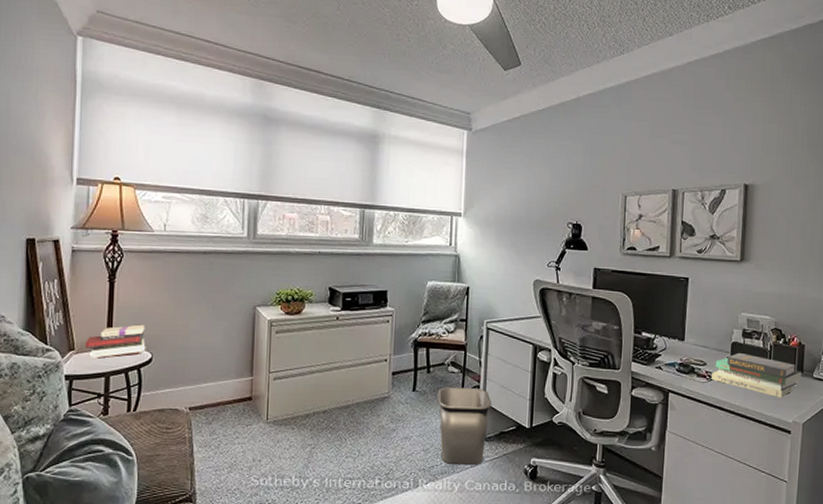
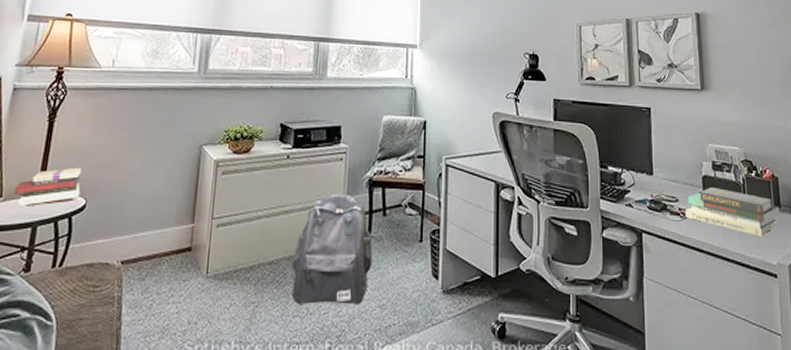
backpack: none [343,352,418,448] -> present [291,193,373,305]
waste bin: present [438,386,492,465] -> none [395,231,454,322]

